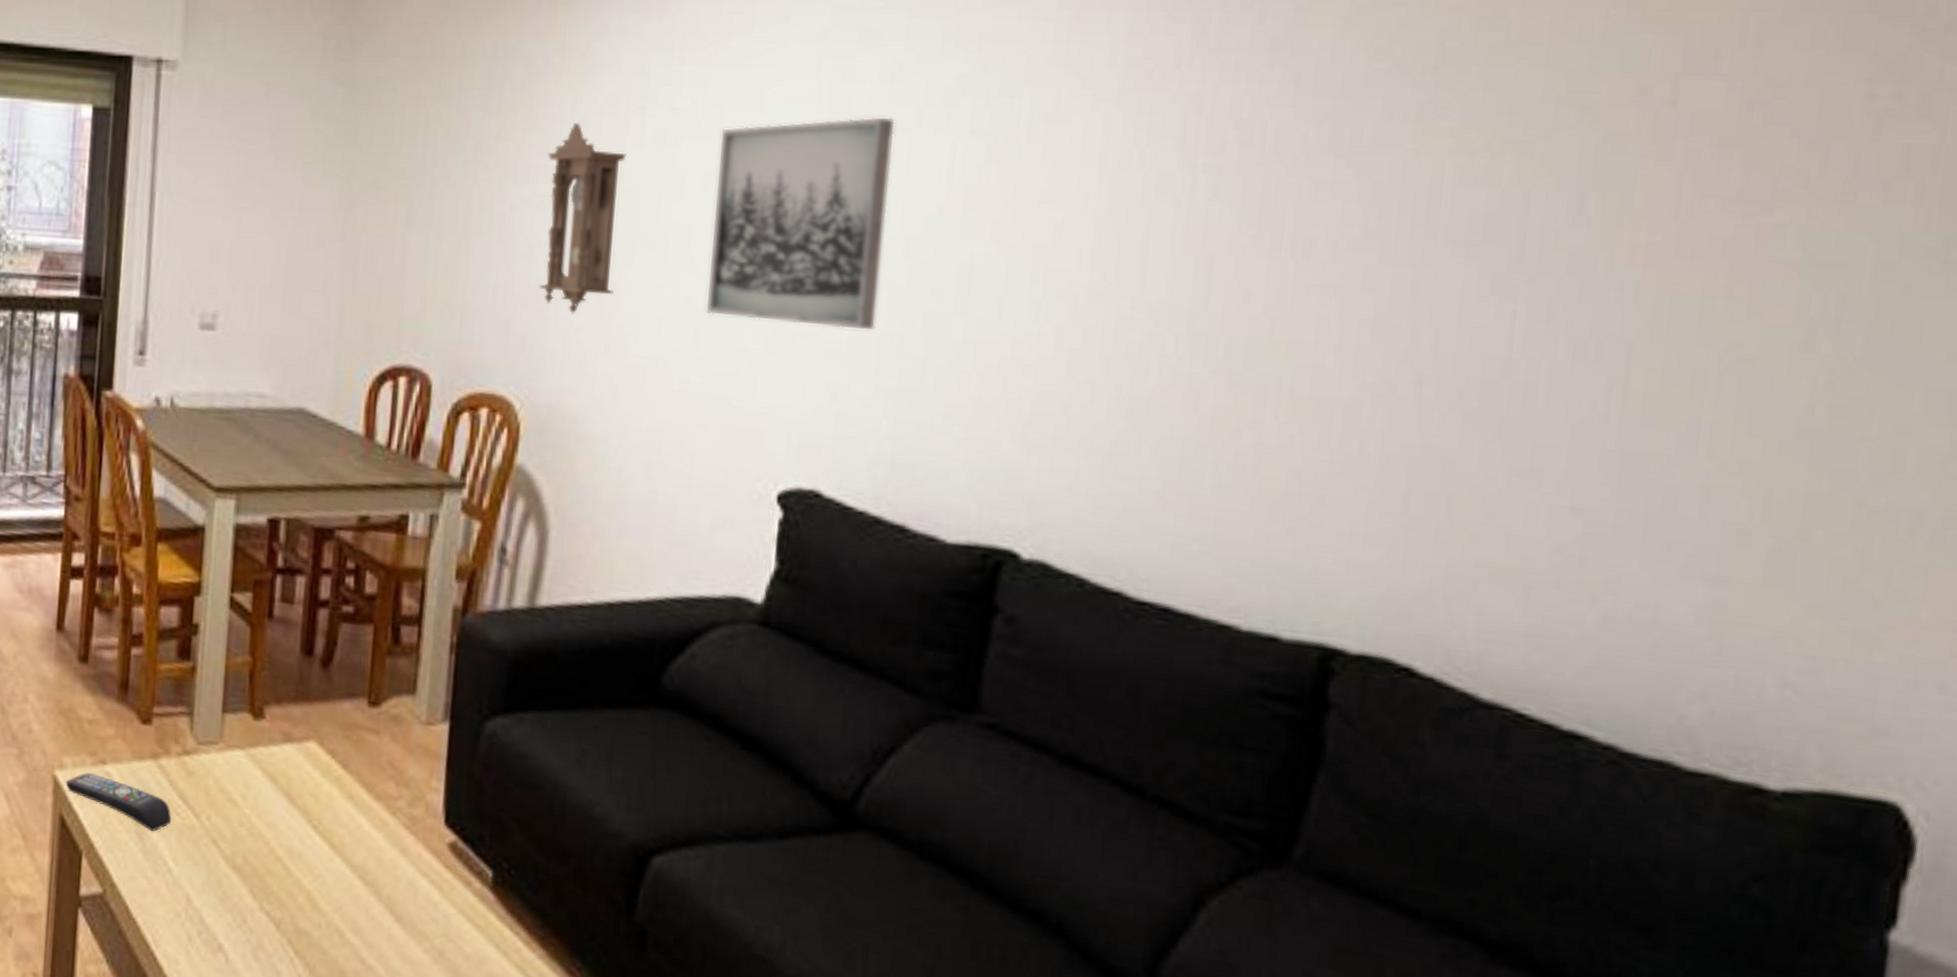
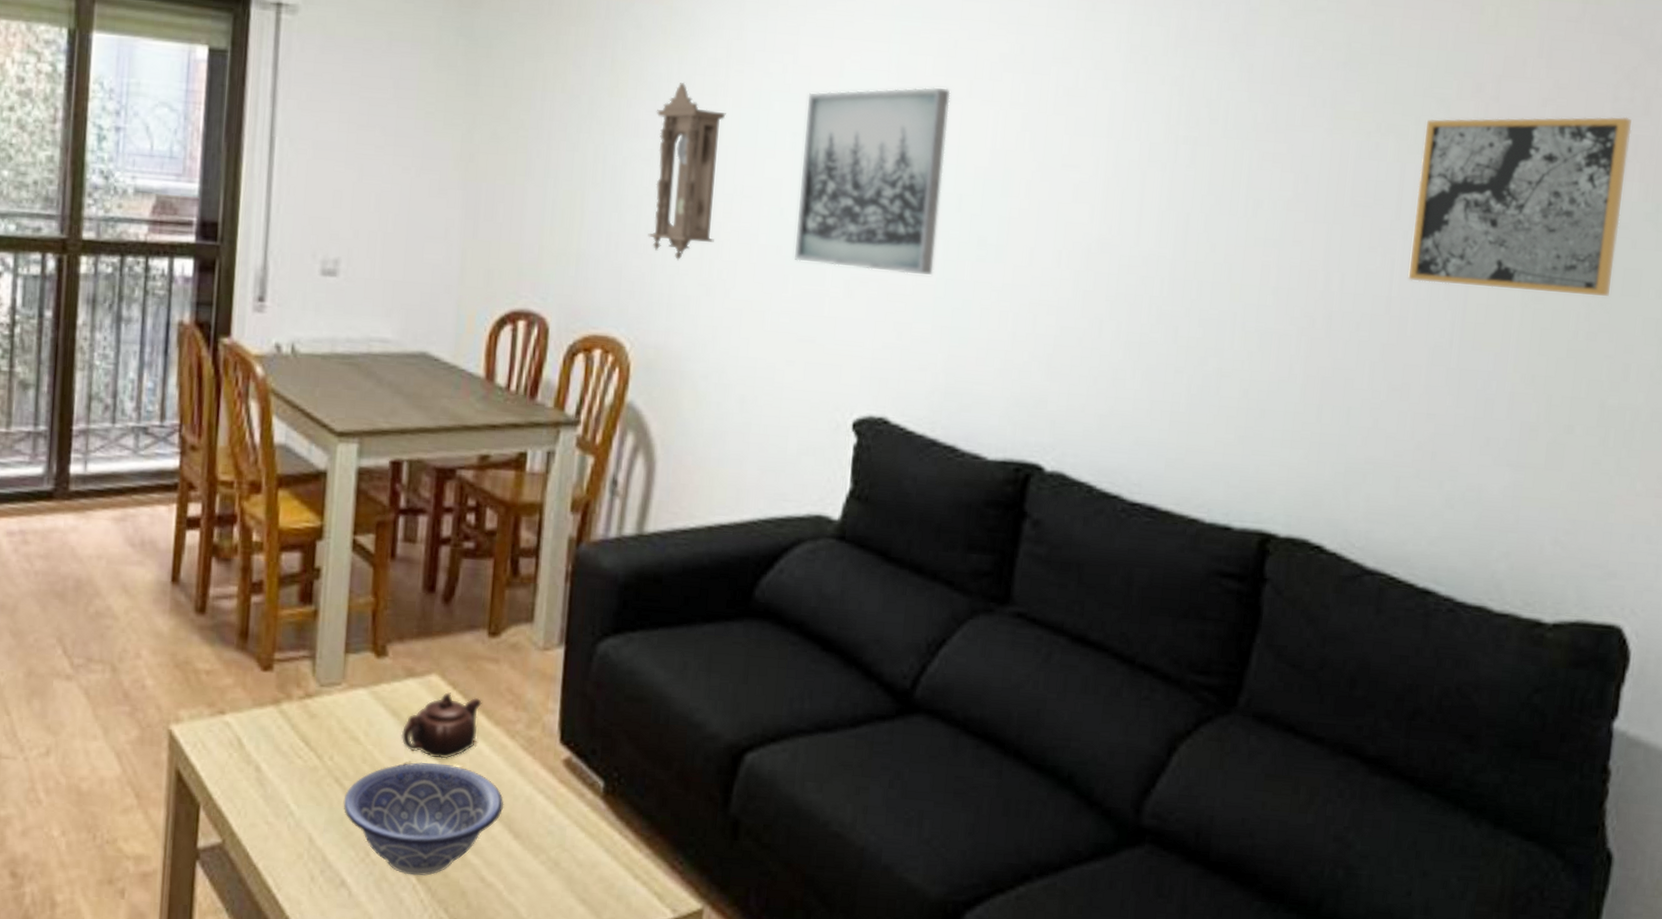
remote control: present [65,773,172,832] -> none [182,724,294,777]
decorative bowl: none [220,831,385,950] -> present [343,762,504,876]
teapot: none [278,760,362,831] -> present [401,691,482,759]
wall art: none [1537,120,1899,359] -> present [1408,116,1632,296]

